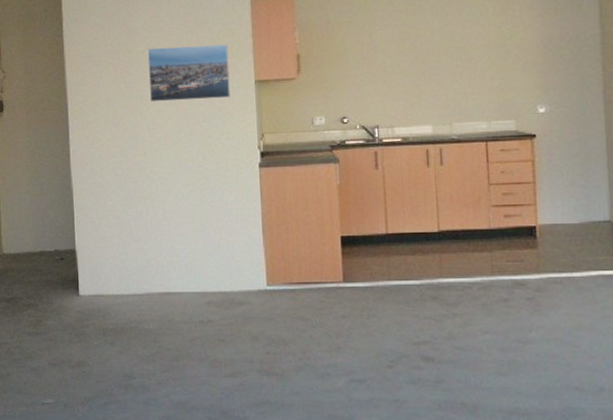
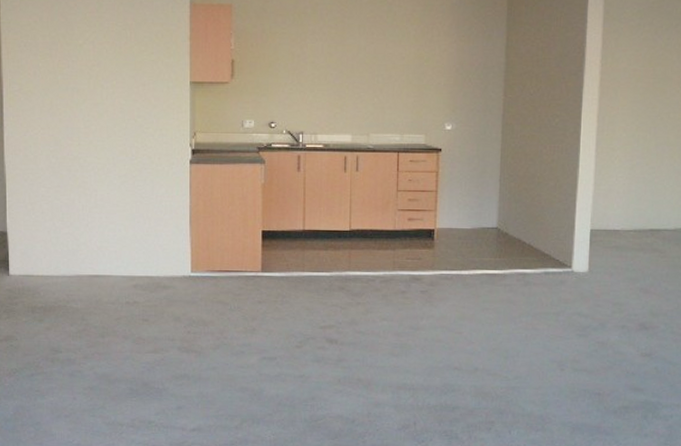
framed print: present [147,44,230,102] -> none [86,42,166,96]

